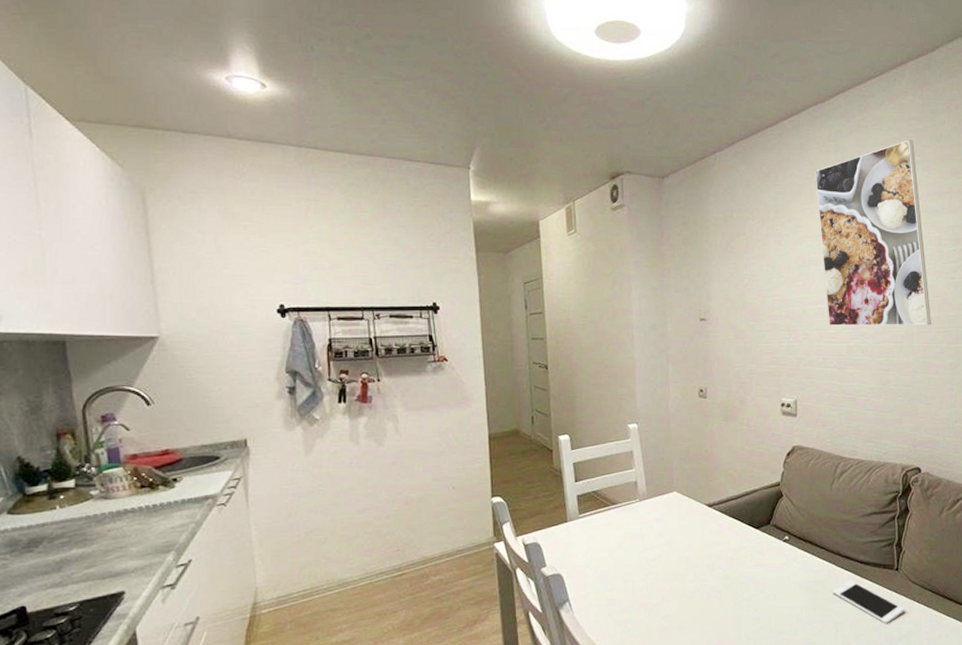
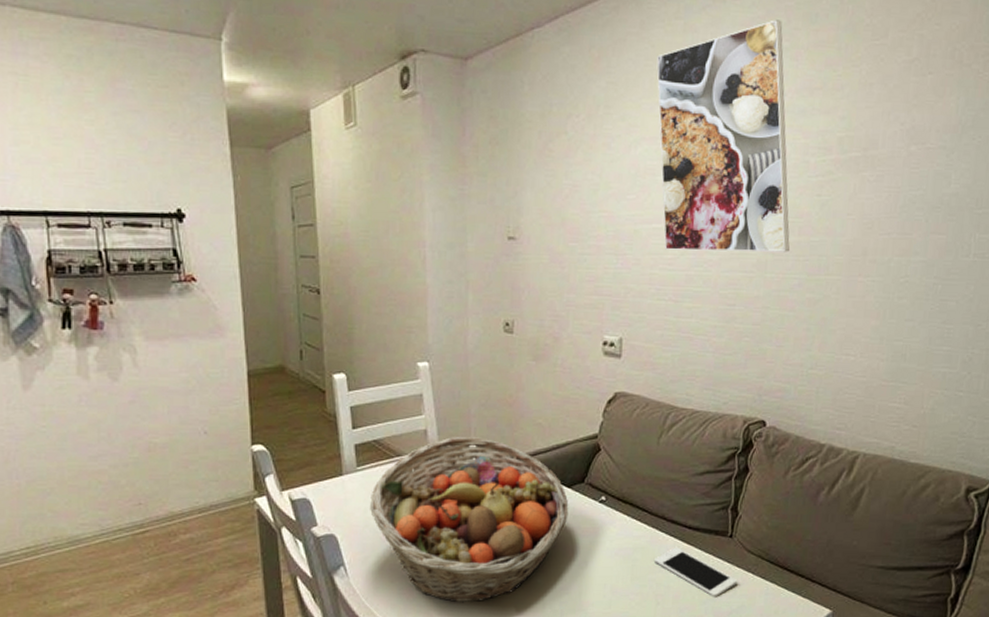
fruit basket: none [590,487,758,633] -> present [370,437,569,603]

